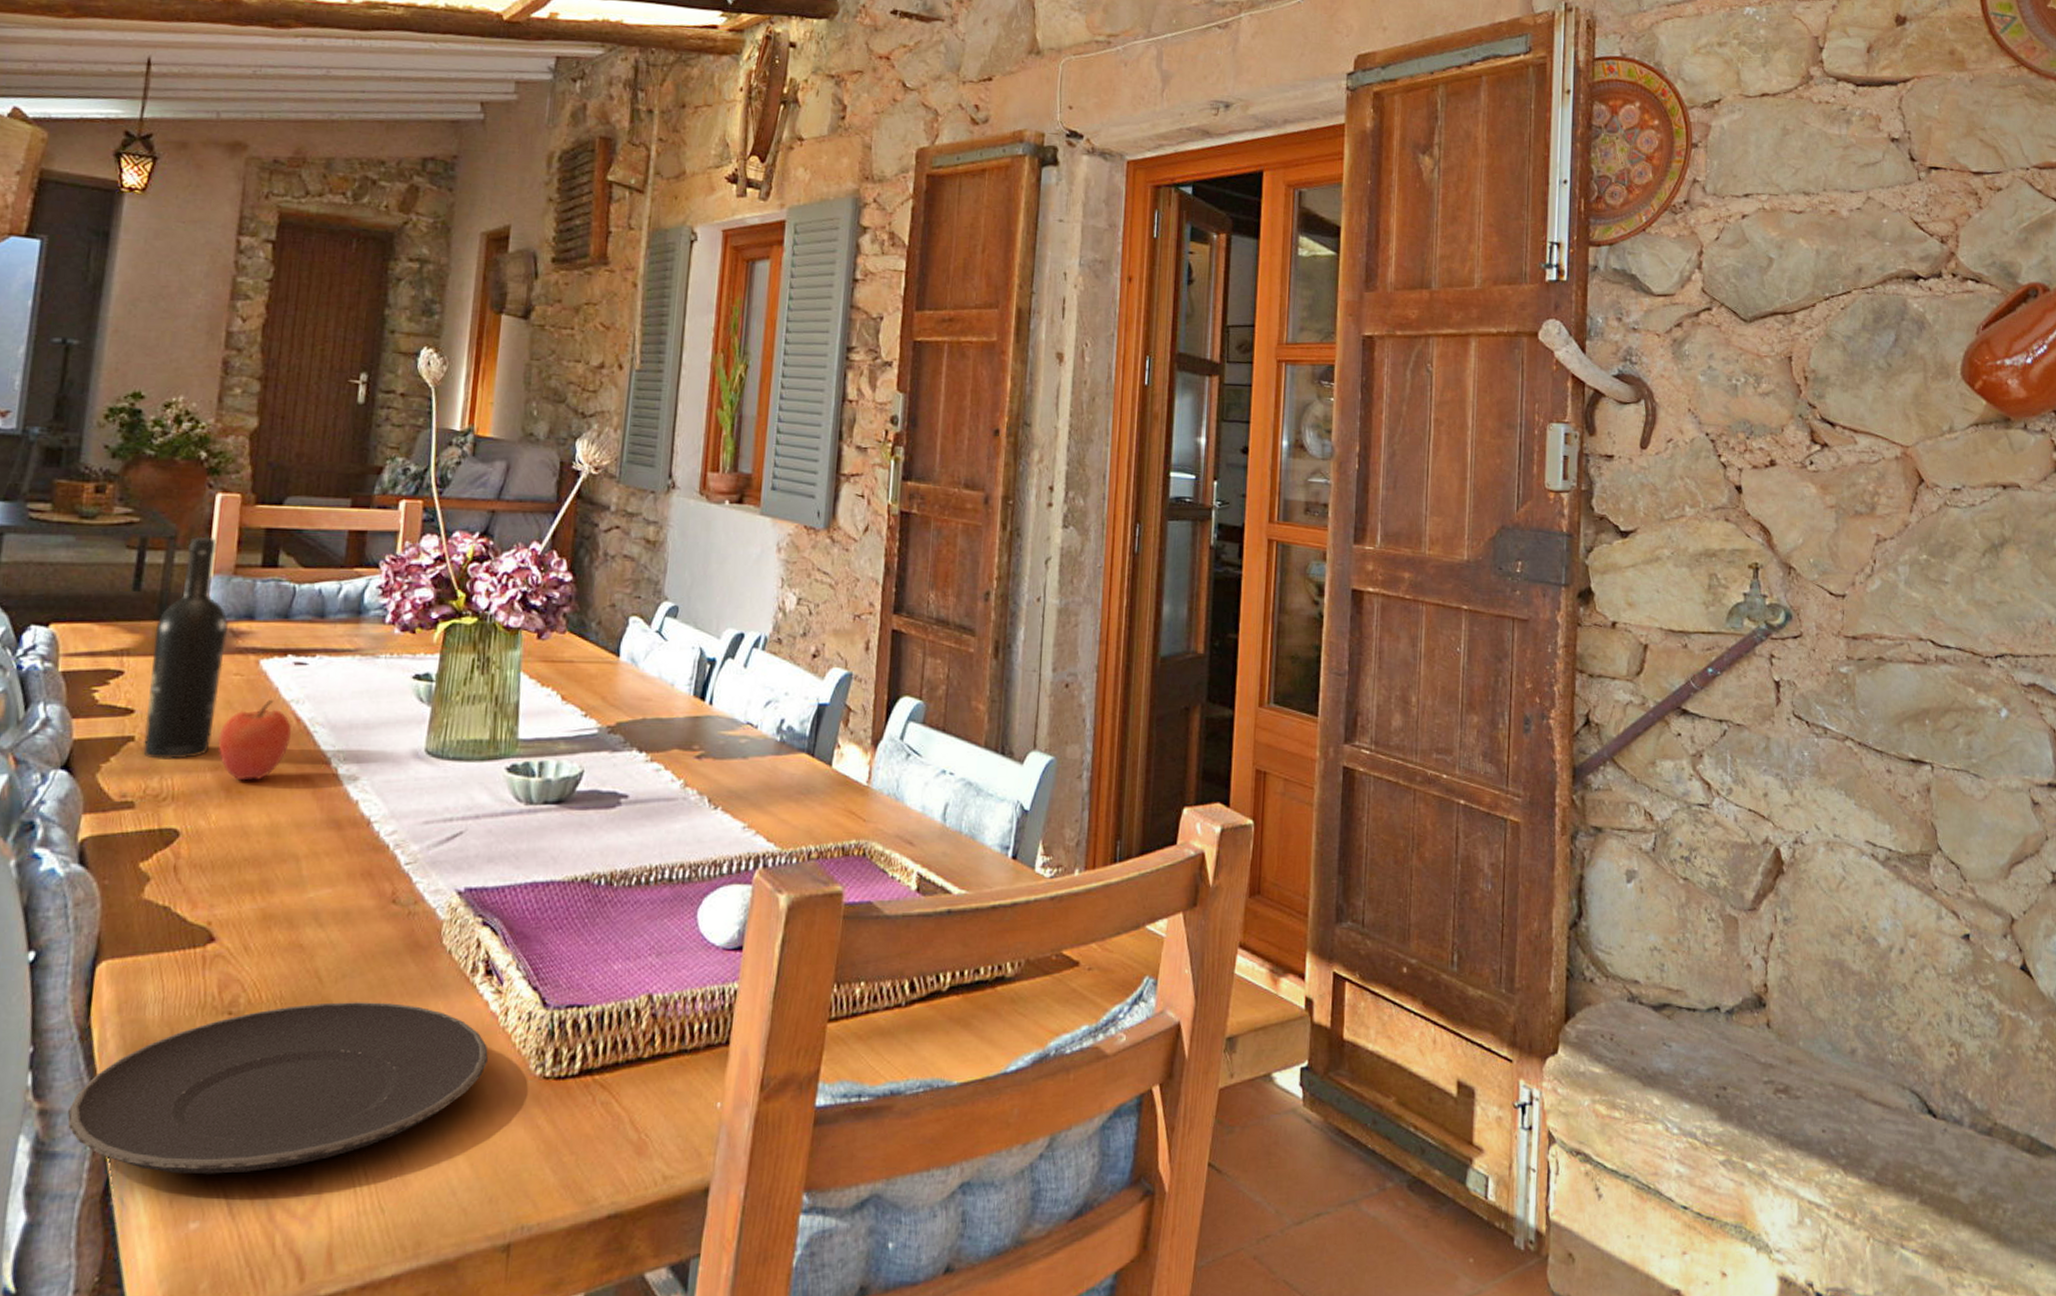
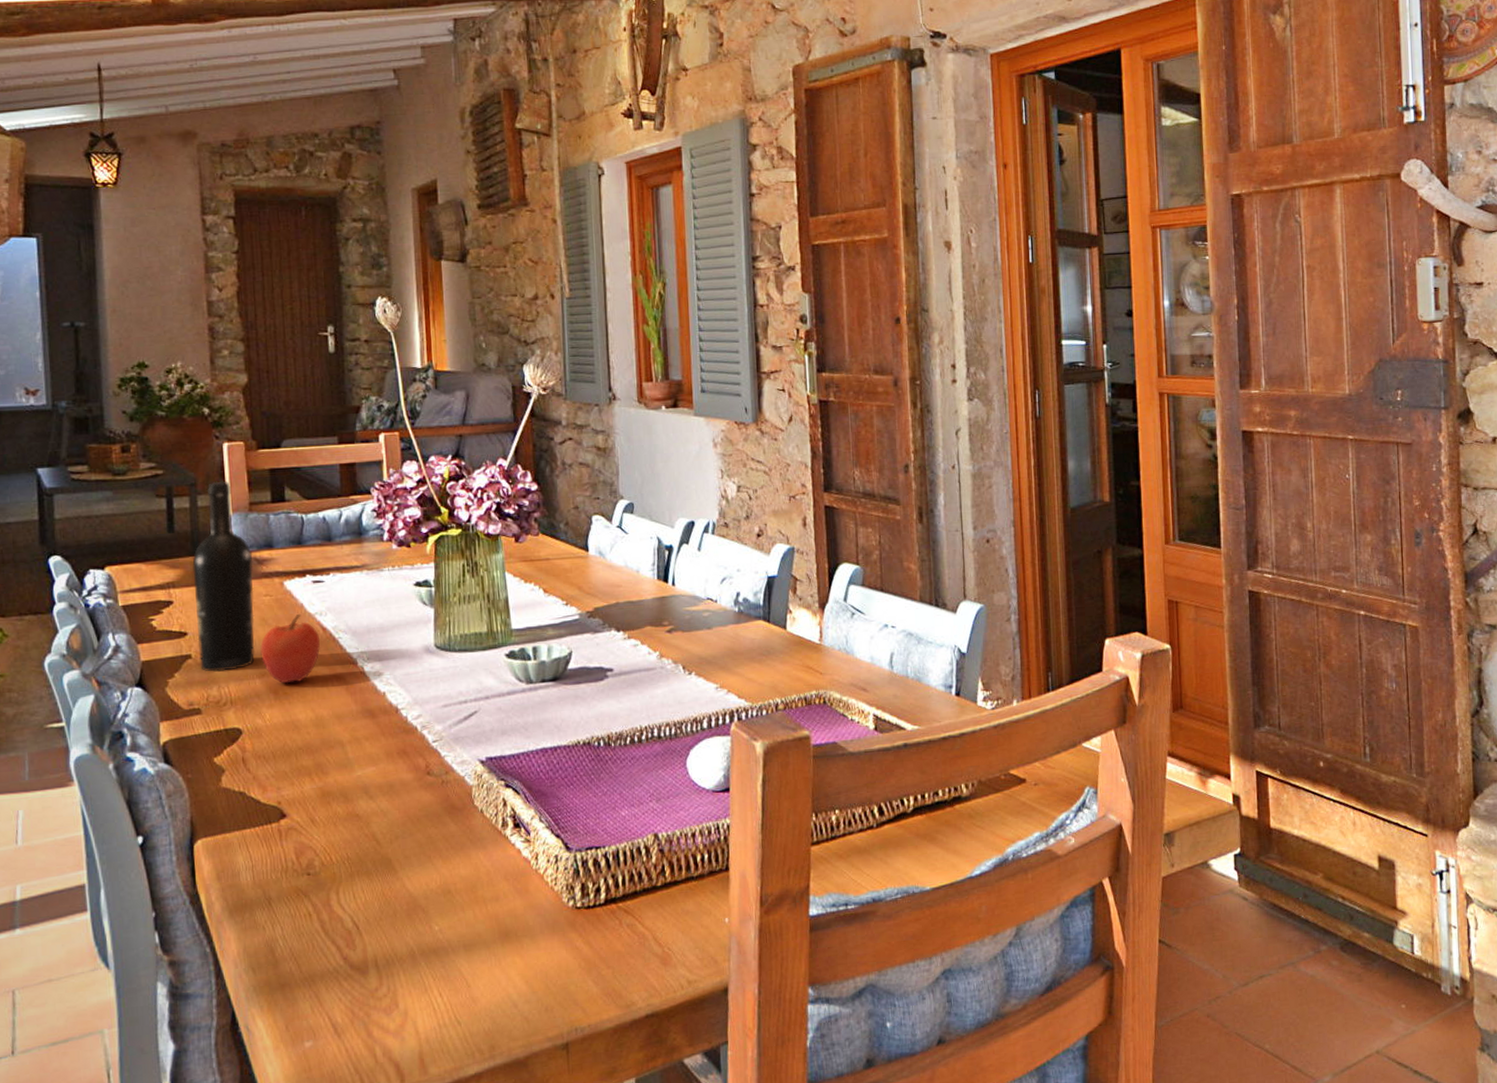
plate: present [67,1002,488,1175] -> none [192,856,527,1005]

